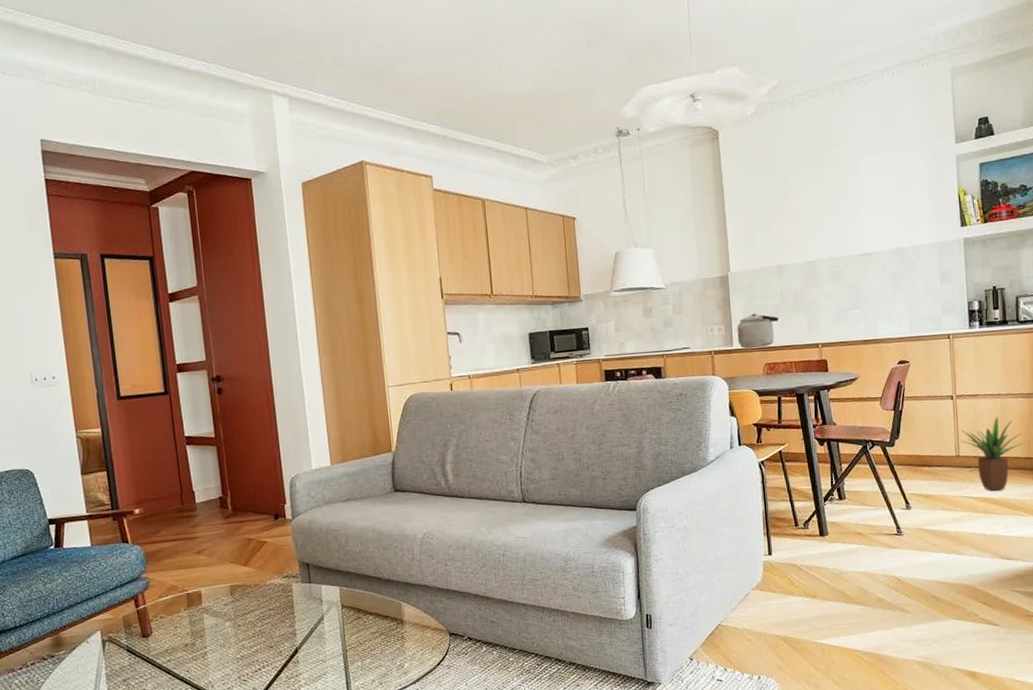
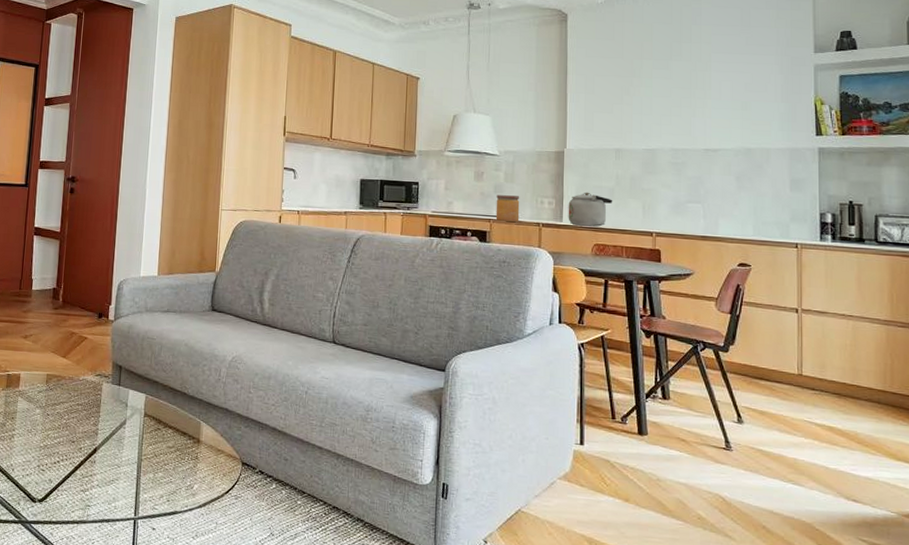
jar: none [666,327,692,356] -> present [495,195,520,223]
potted plant: present [961,416,1025,491] -> none [805,339,880,422]

